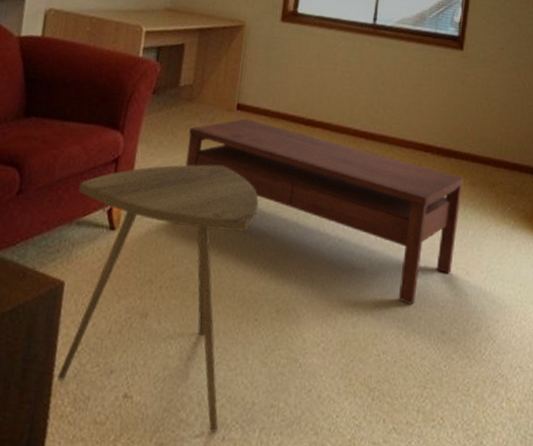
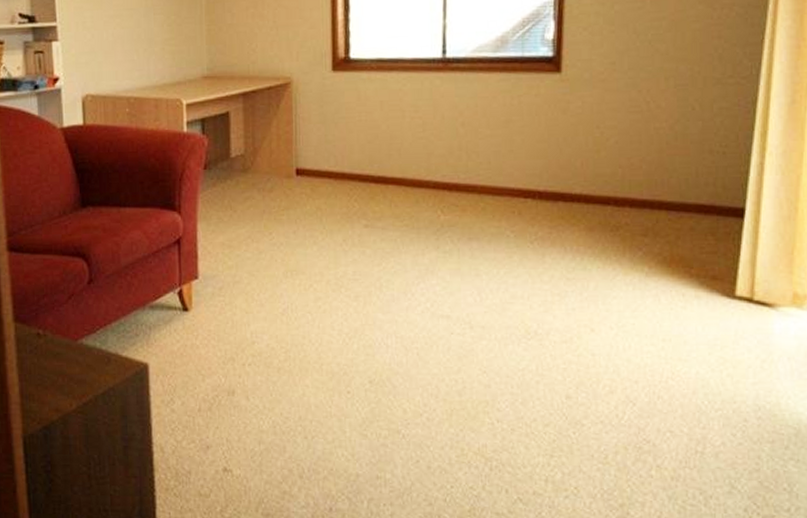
side table: present [57,165,259,432] -> none [146,237,335,503]
coffee table: present [185,118,464,305] -> none [248,184,578,368]

